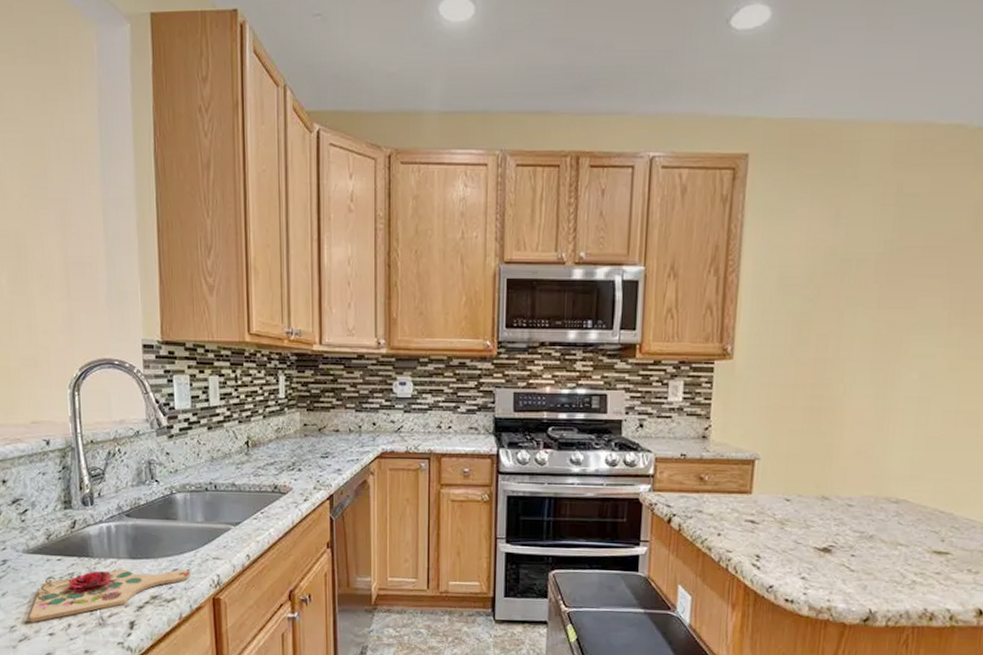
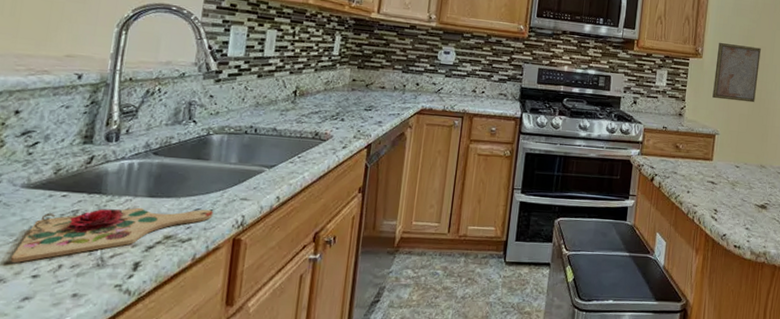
wall art: none [749,336,821,414] -> present [712,43,761,103]

